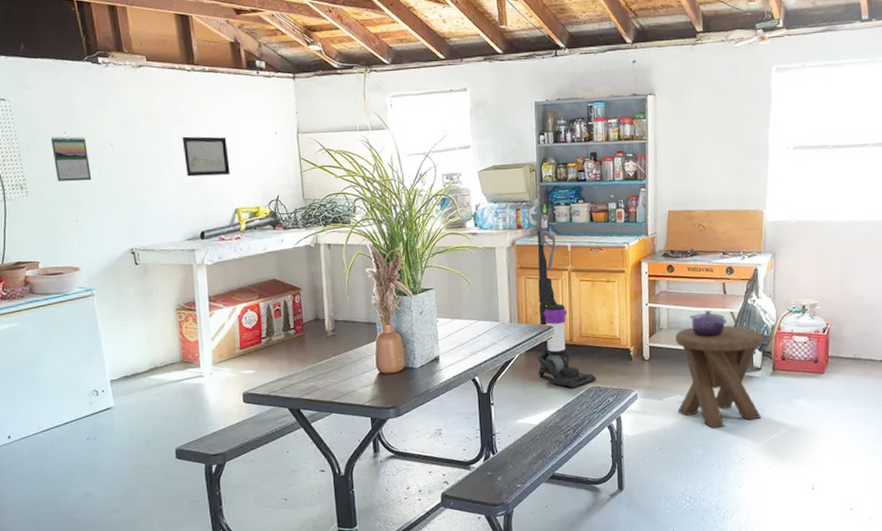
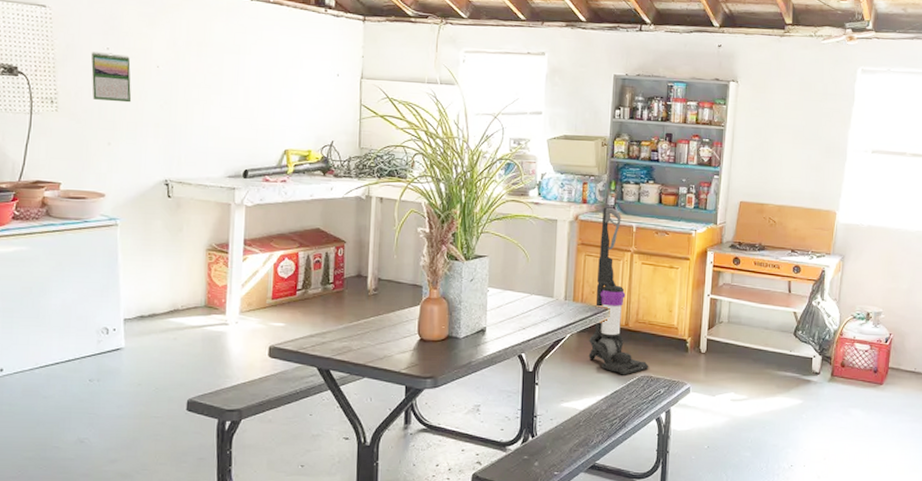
wall art: present [182,136,230,177] -> none [235,68,284,113]
music stool: present [675,325,764,429] -> none [730,323,825,431]
cooking pot: present [690,309,728,337] -> none [752,307,790,336]

